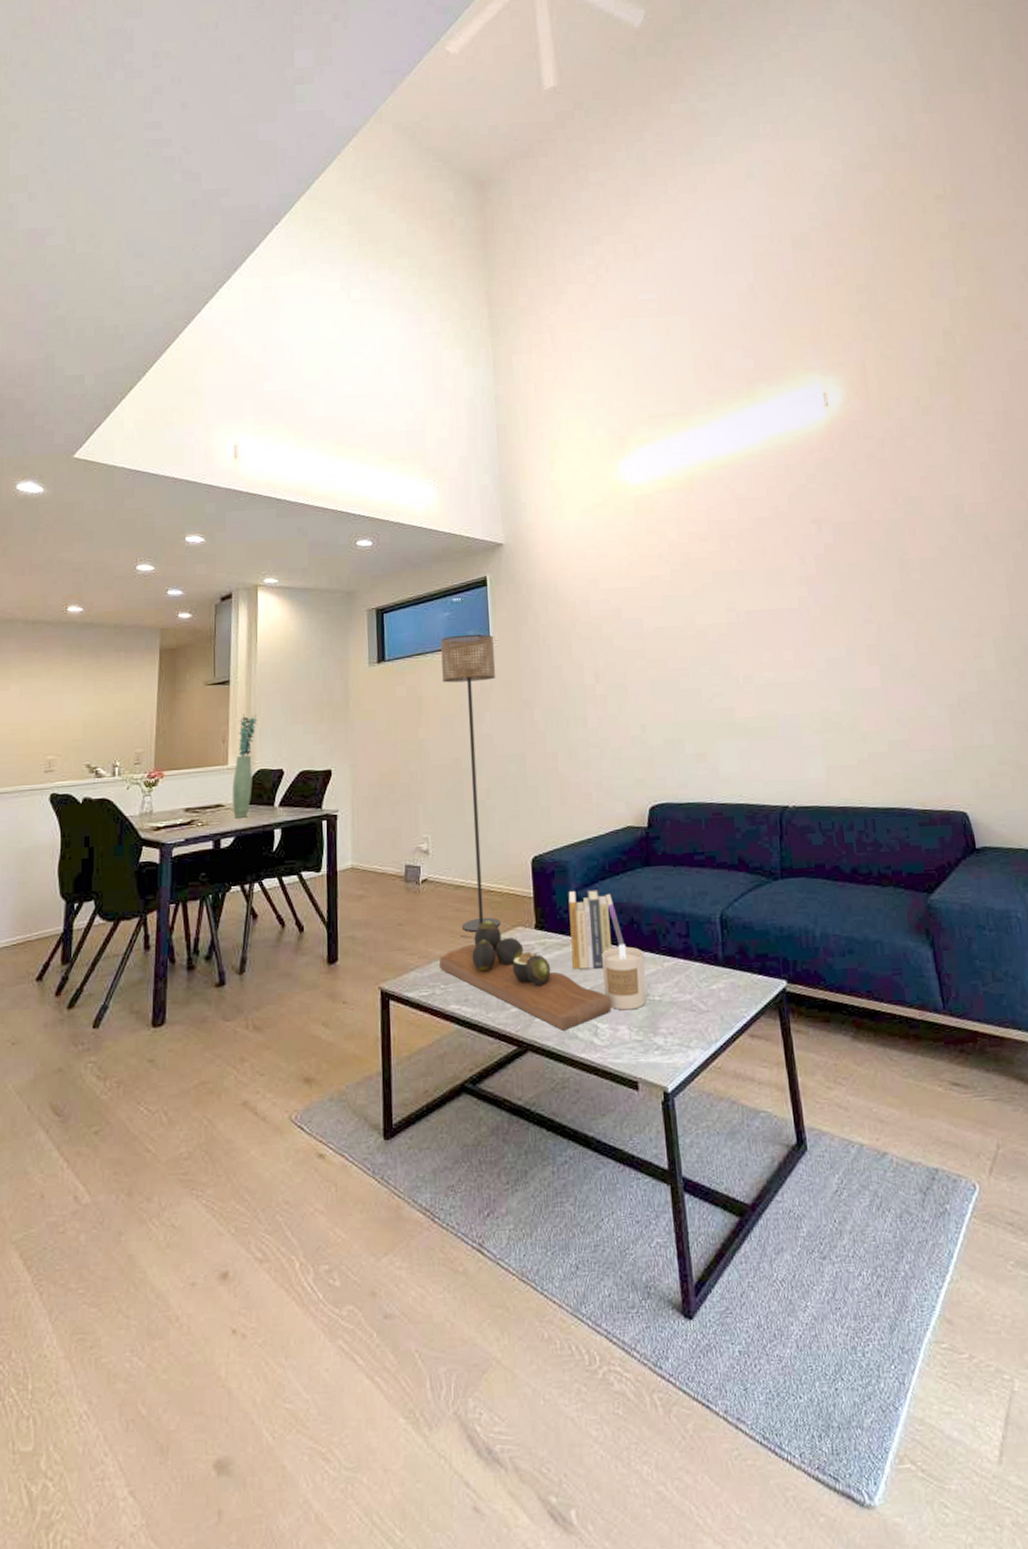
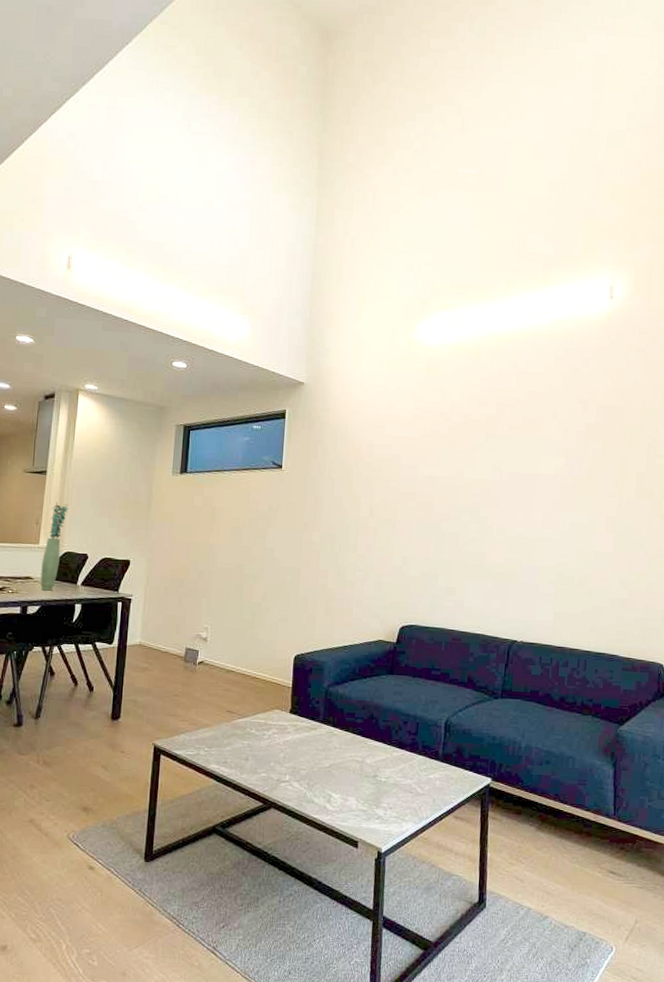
decorative tray: present [439,921,611,1031] -> none [206,701,345,795]
floor lamp: present [441,634,501,932] -> none [229,459,286,709]
books: present [568,890,625,970] -> none [317,687,363,751]
candle: present [601,944,647,1011] -> none [341,733,378,786]

